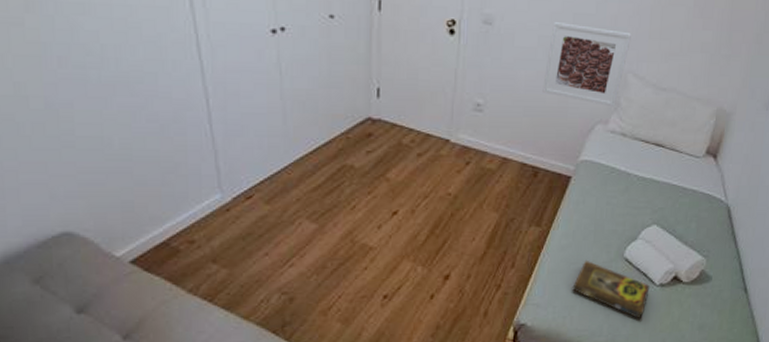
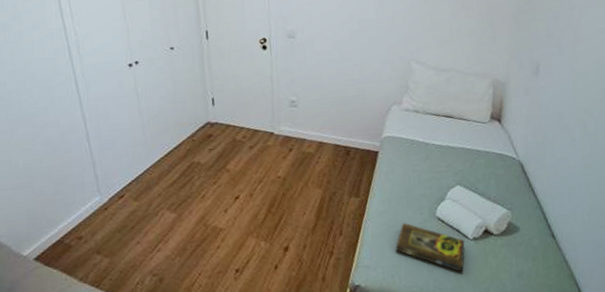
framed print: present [542,22,631,108] -> none [342,28,409,90]

